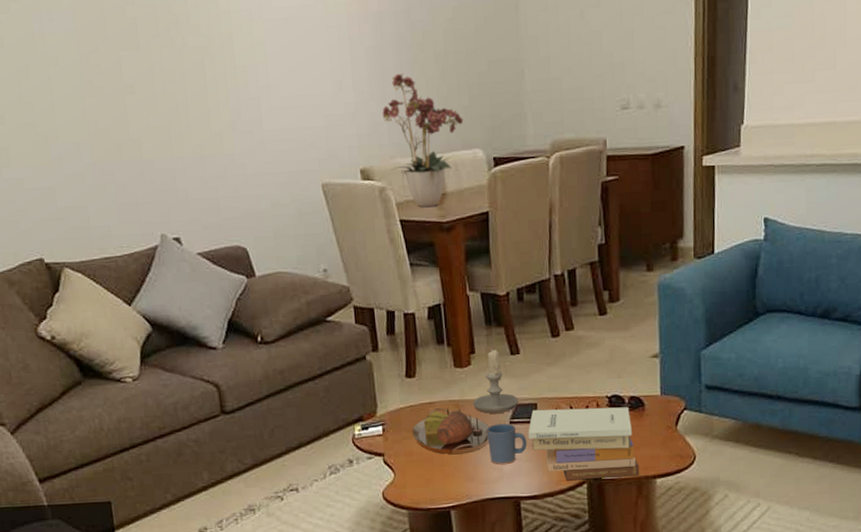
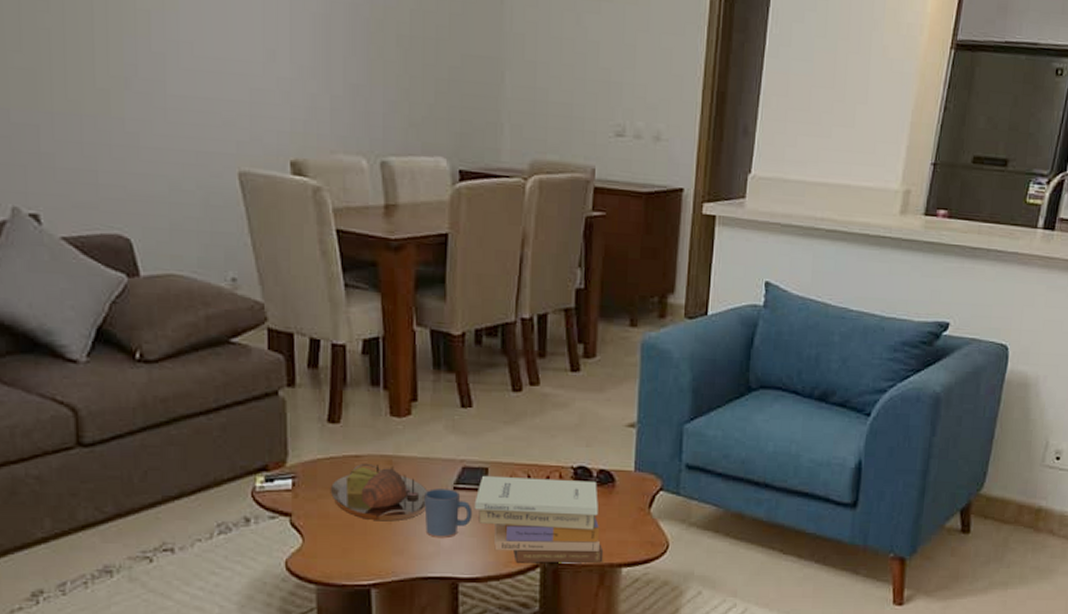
flower arrangement: present [382,73,464,207] -> none [325,51,426,218]
candle: present [473,348,519,414] -> none [409,397,466,477]

